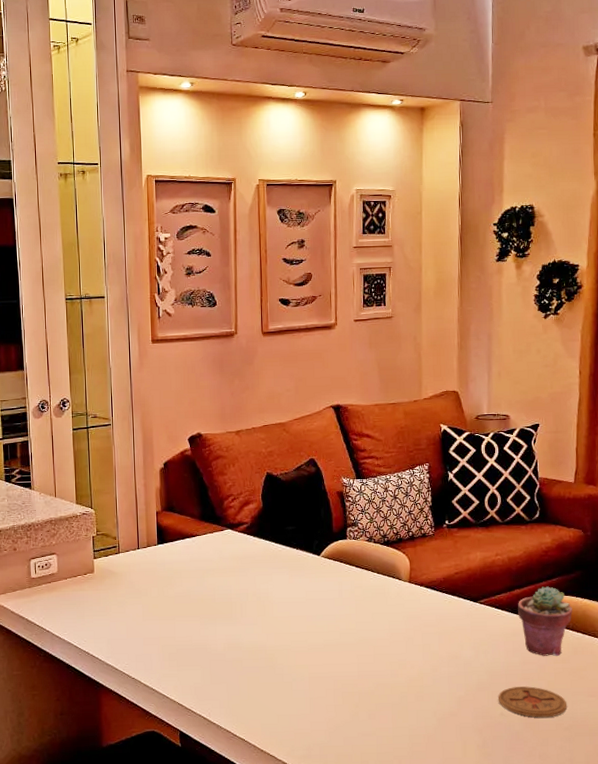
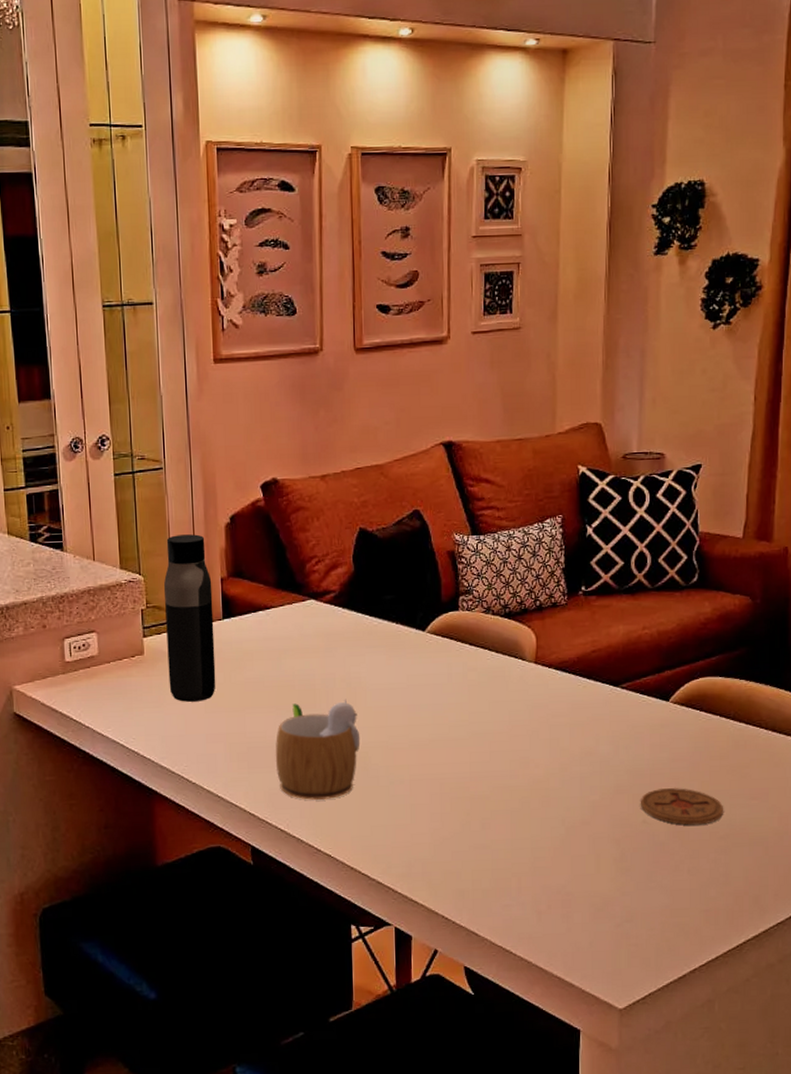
water bottle: none [110,477,152,611] -> present [163,534,216,702]
mug: none [199,610,268,693] -> present [275,699,361,800]
potted succulent: present [518,586,572,656] -> none [668,666,734,751]

